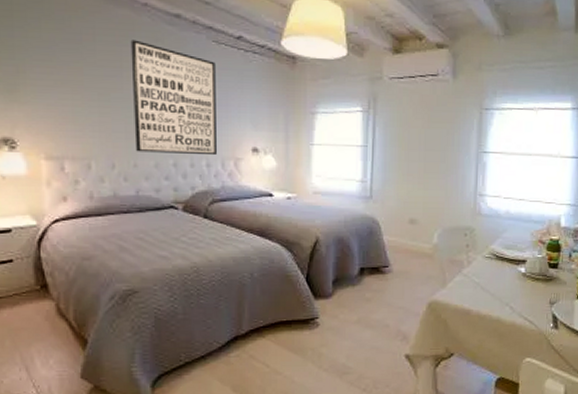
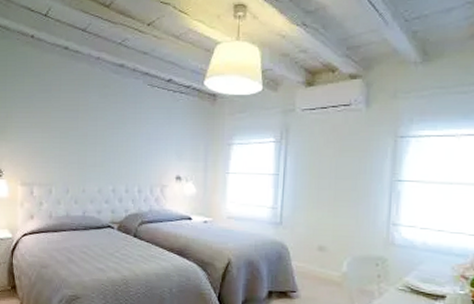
wall art: present [130,39,217,156] -> none [84,87,149,183]

